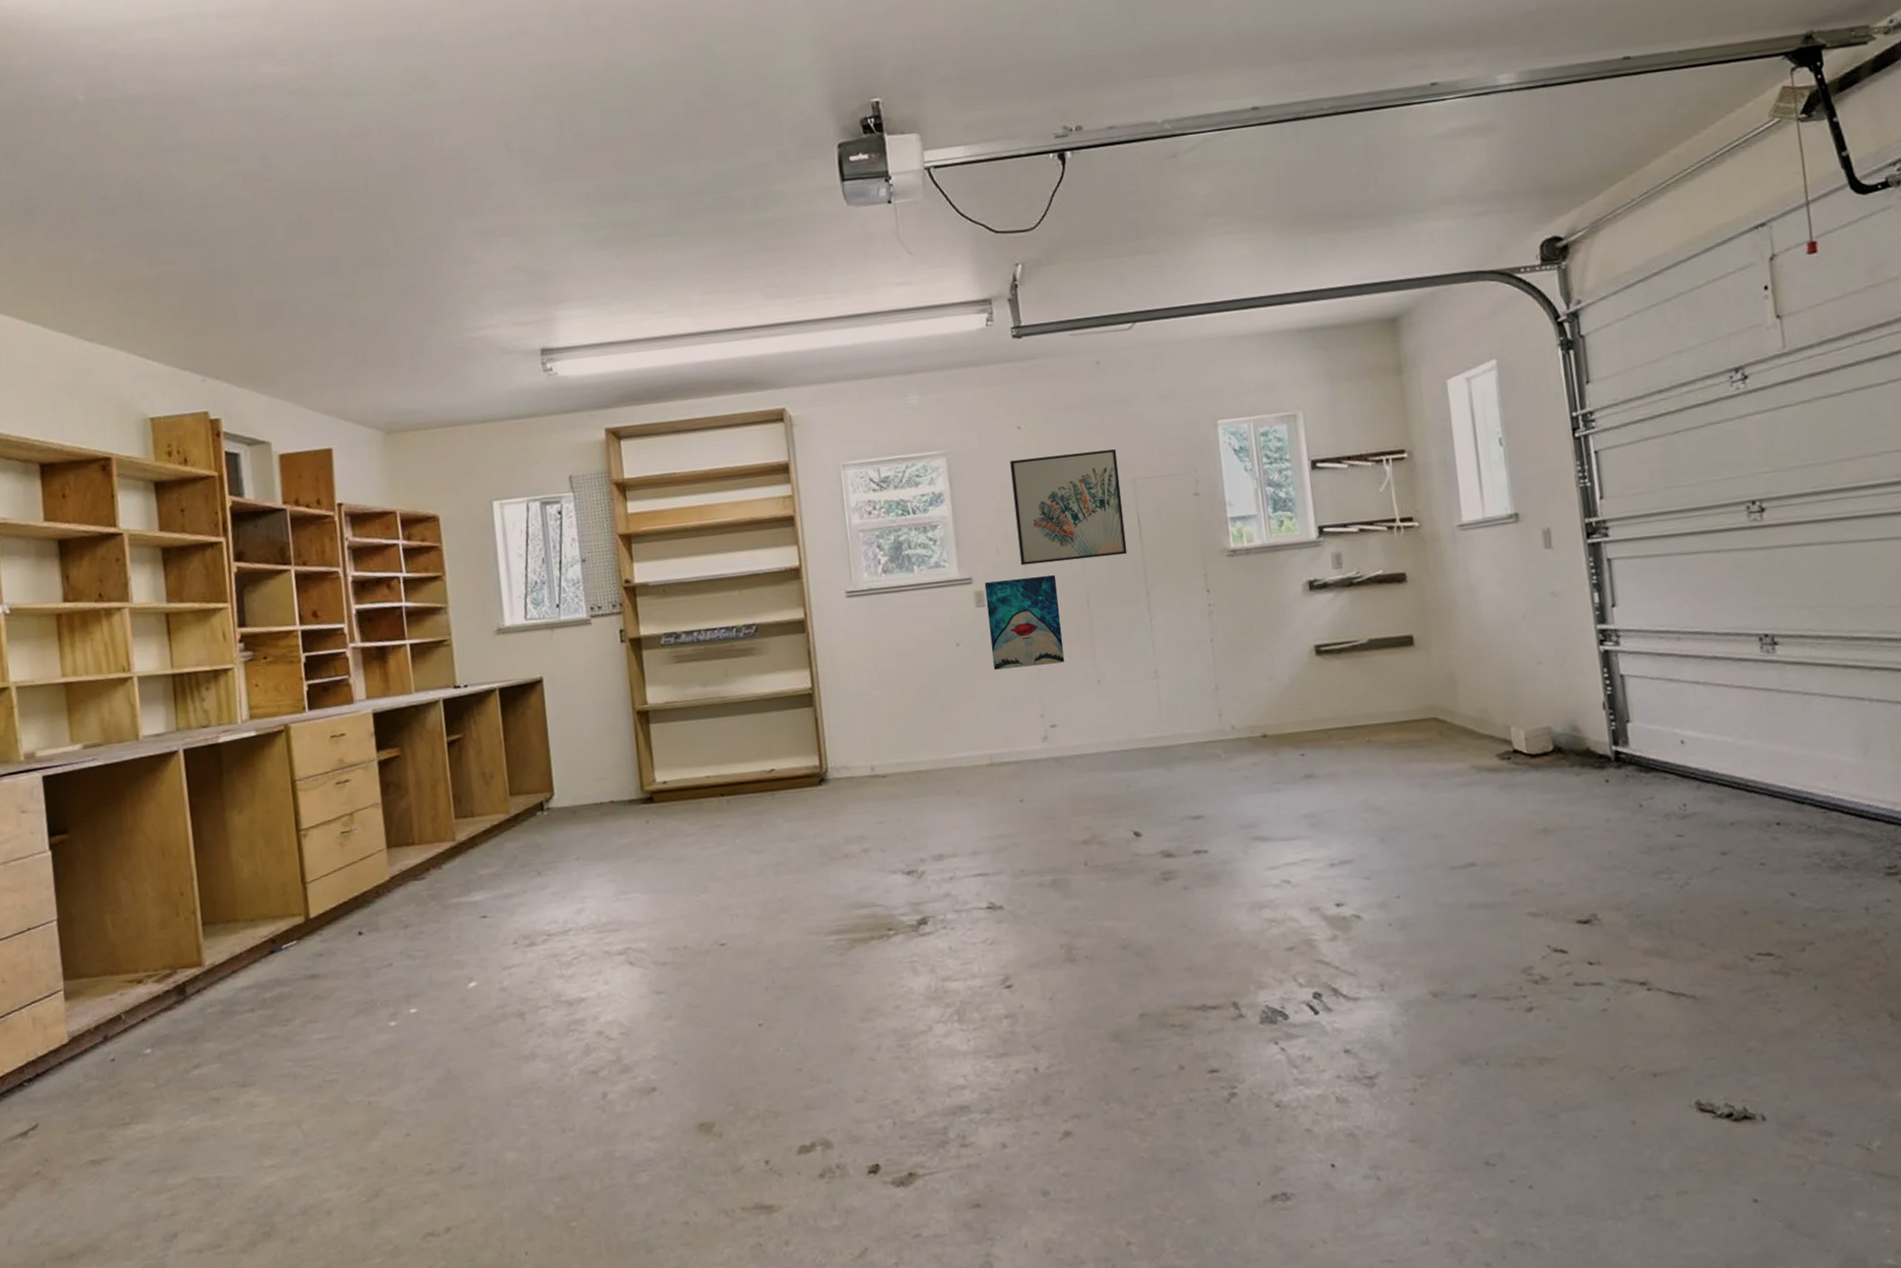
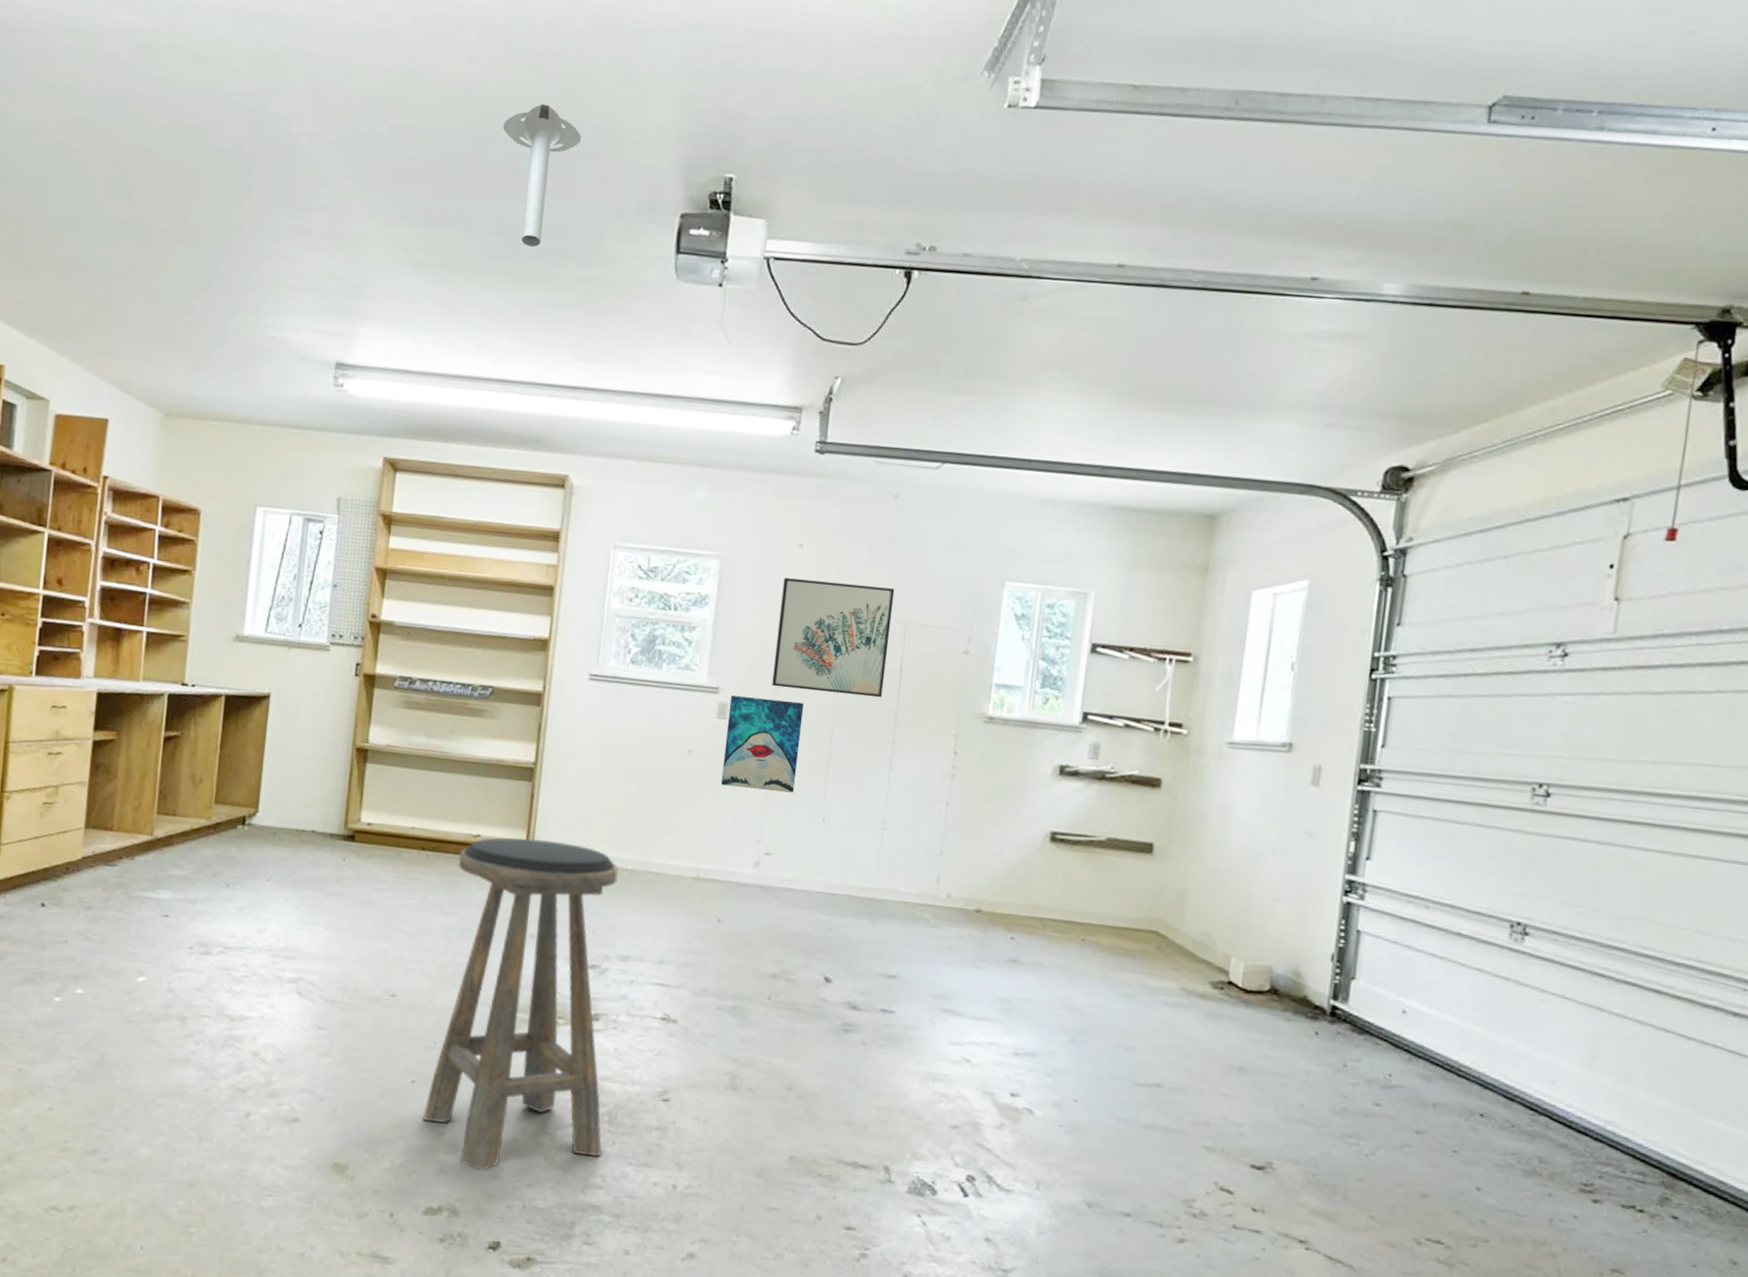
ceiling light: none [653,69,730,203] -> present [502,103,582,247]
stool: none [758,758,959,1098] -> present [423,837,619,1171]

